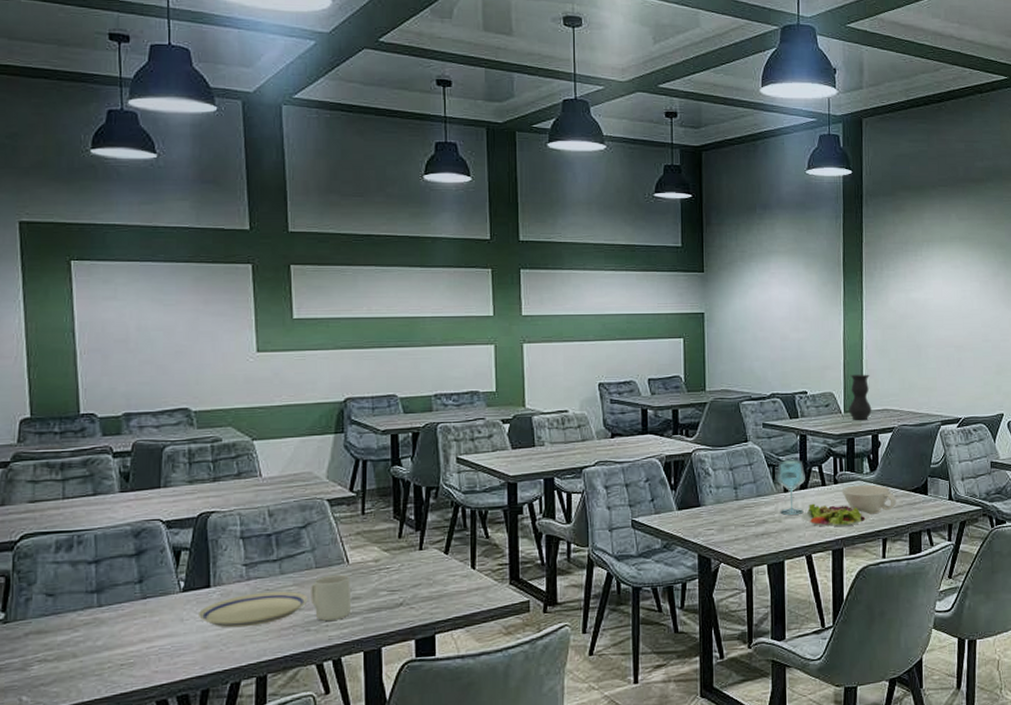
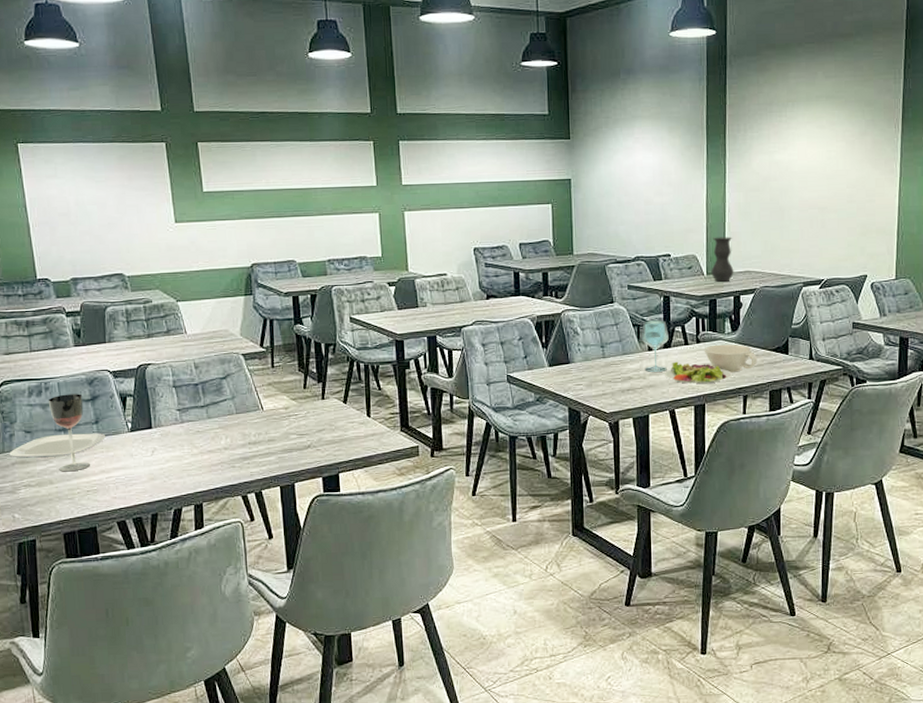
plate: none [22,594,151,627] -> present [9,433,106,458]
wineglass: none [80,548,127,643] -> present [48,394,90,472]
plate: present [199,591,308,628] -> none [145,433,231,463]
cup: present [311,574,350,621] -> none [233,419,267,459]

